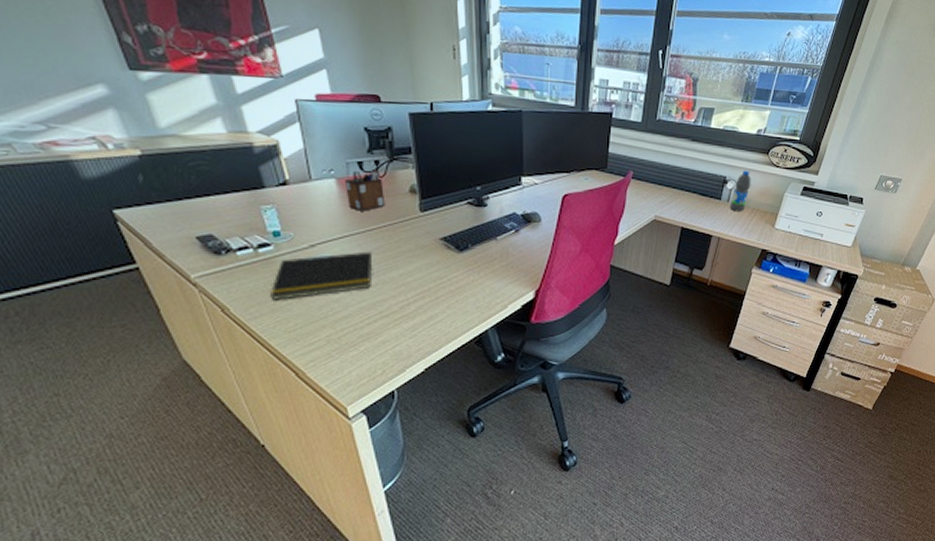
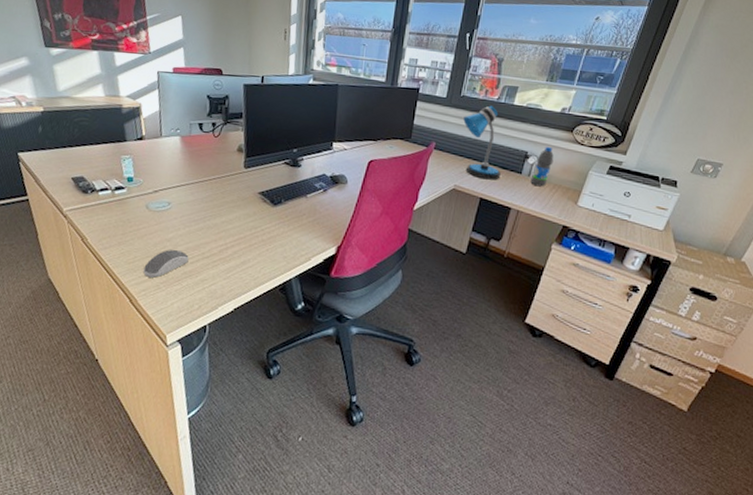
notepad: present [270,251,373,300] -> none [119,199,201,235]
computer mouse: none [309,312,364,346] -> present [143,250,189,278]
desk organizer: present [344,168,386,211] -> none [186,129,217,165]
desk lamp: none [660,129,701,208] -> present [463,105,501,180]

